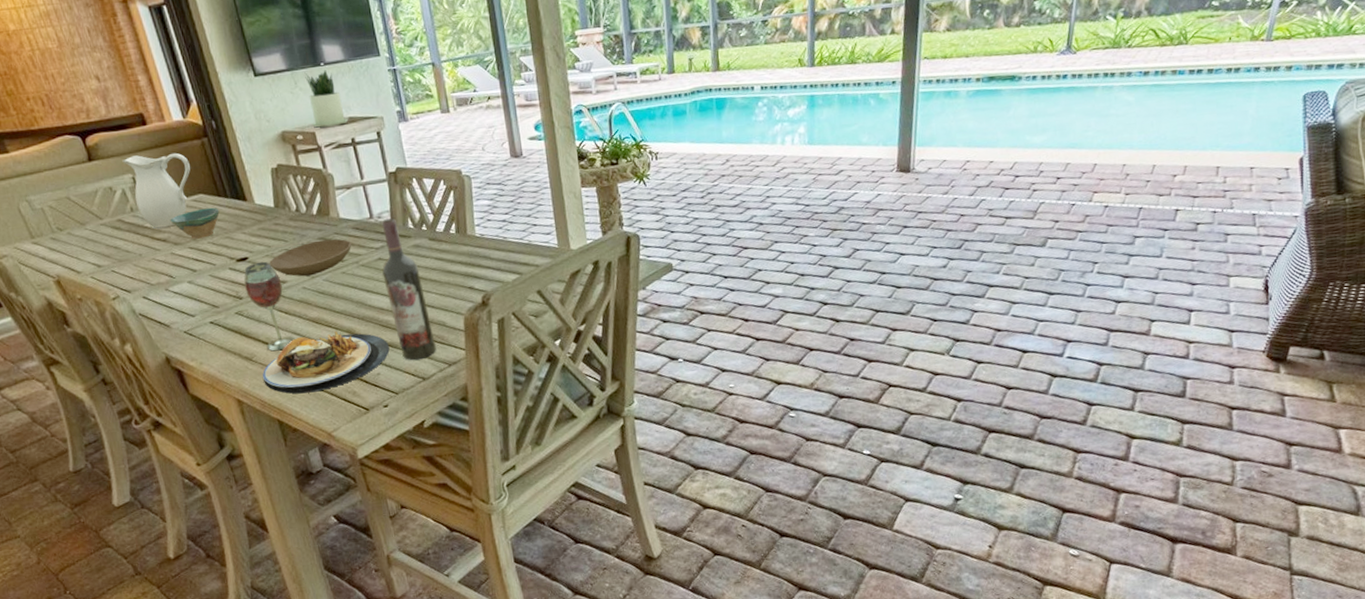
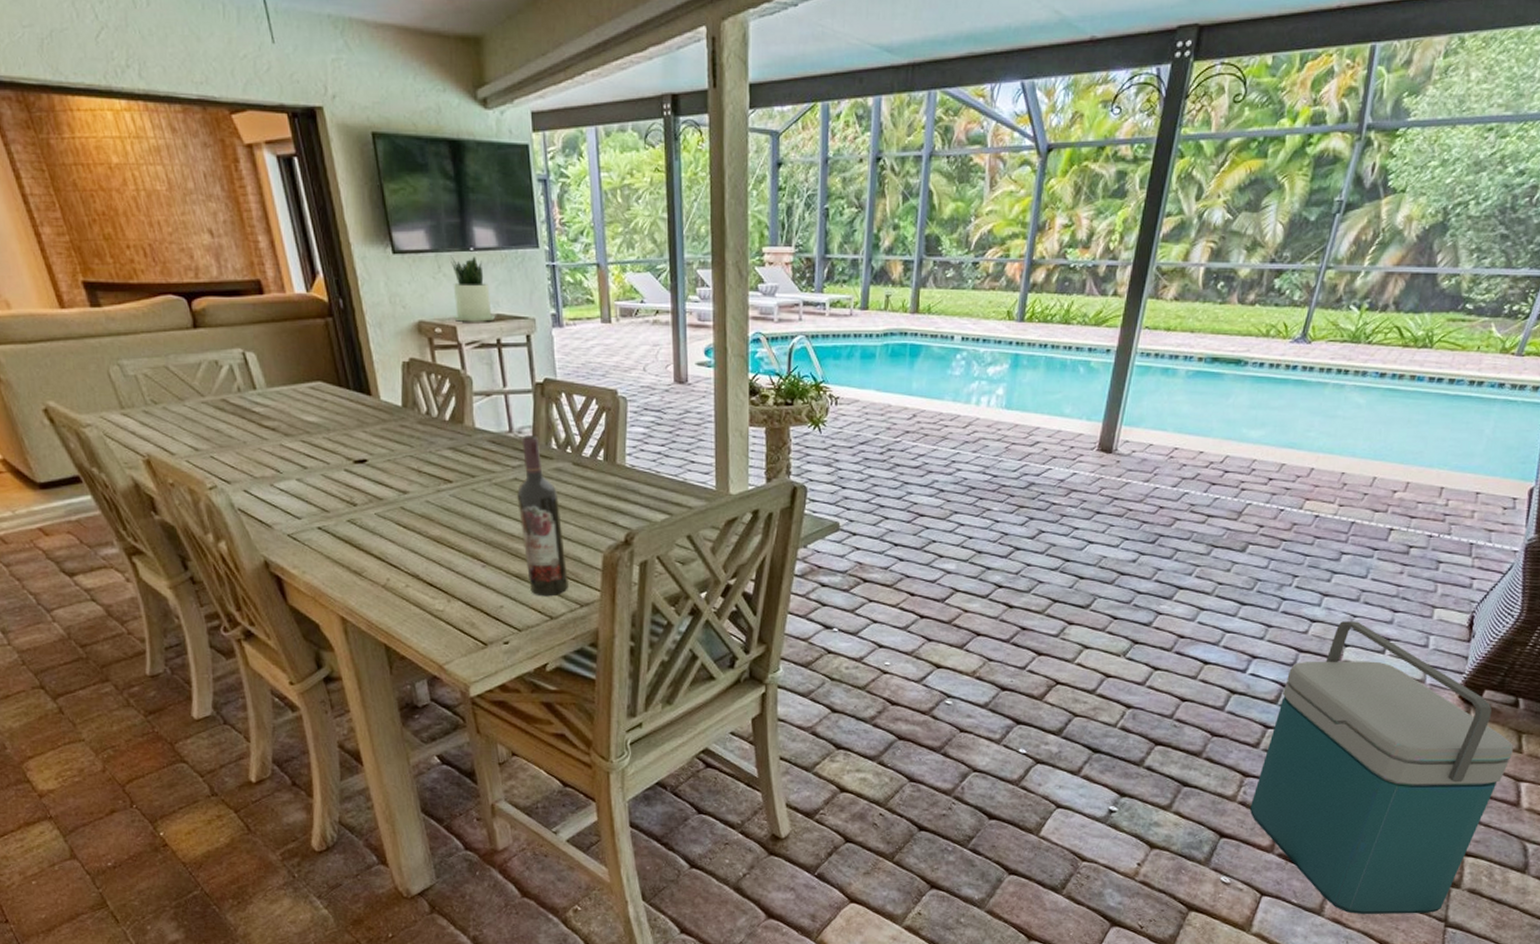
pitcher: present [122,152,191,229] -> none [232,328,311,415]
bowl: present [170,207,220,239] -> none [282,398,339,432]
wineglass: present [244,261,295,351] -> none [360,466,412,568]
plate: present [262,331,390,394] -> none [371,554,517,619]
bowl: present [269,239,352,277] -> none [390,450,486,489]
cooler: none [1086,297,1327,572] -> present [1249,621,1513,914]

